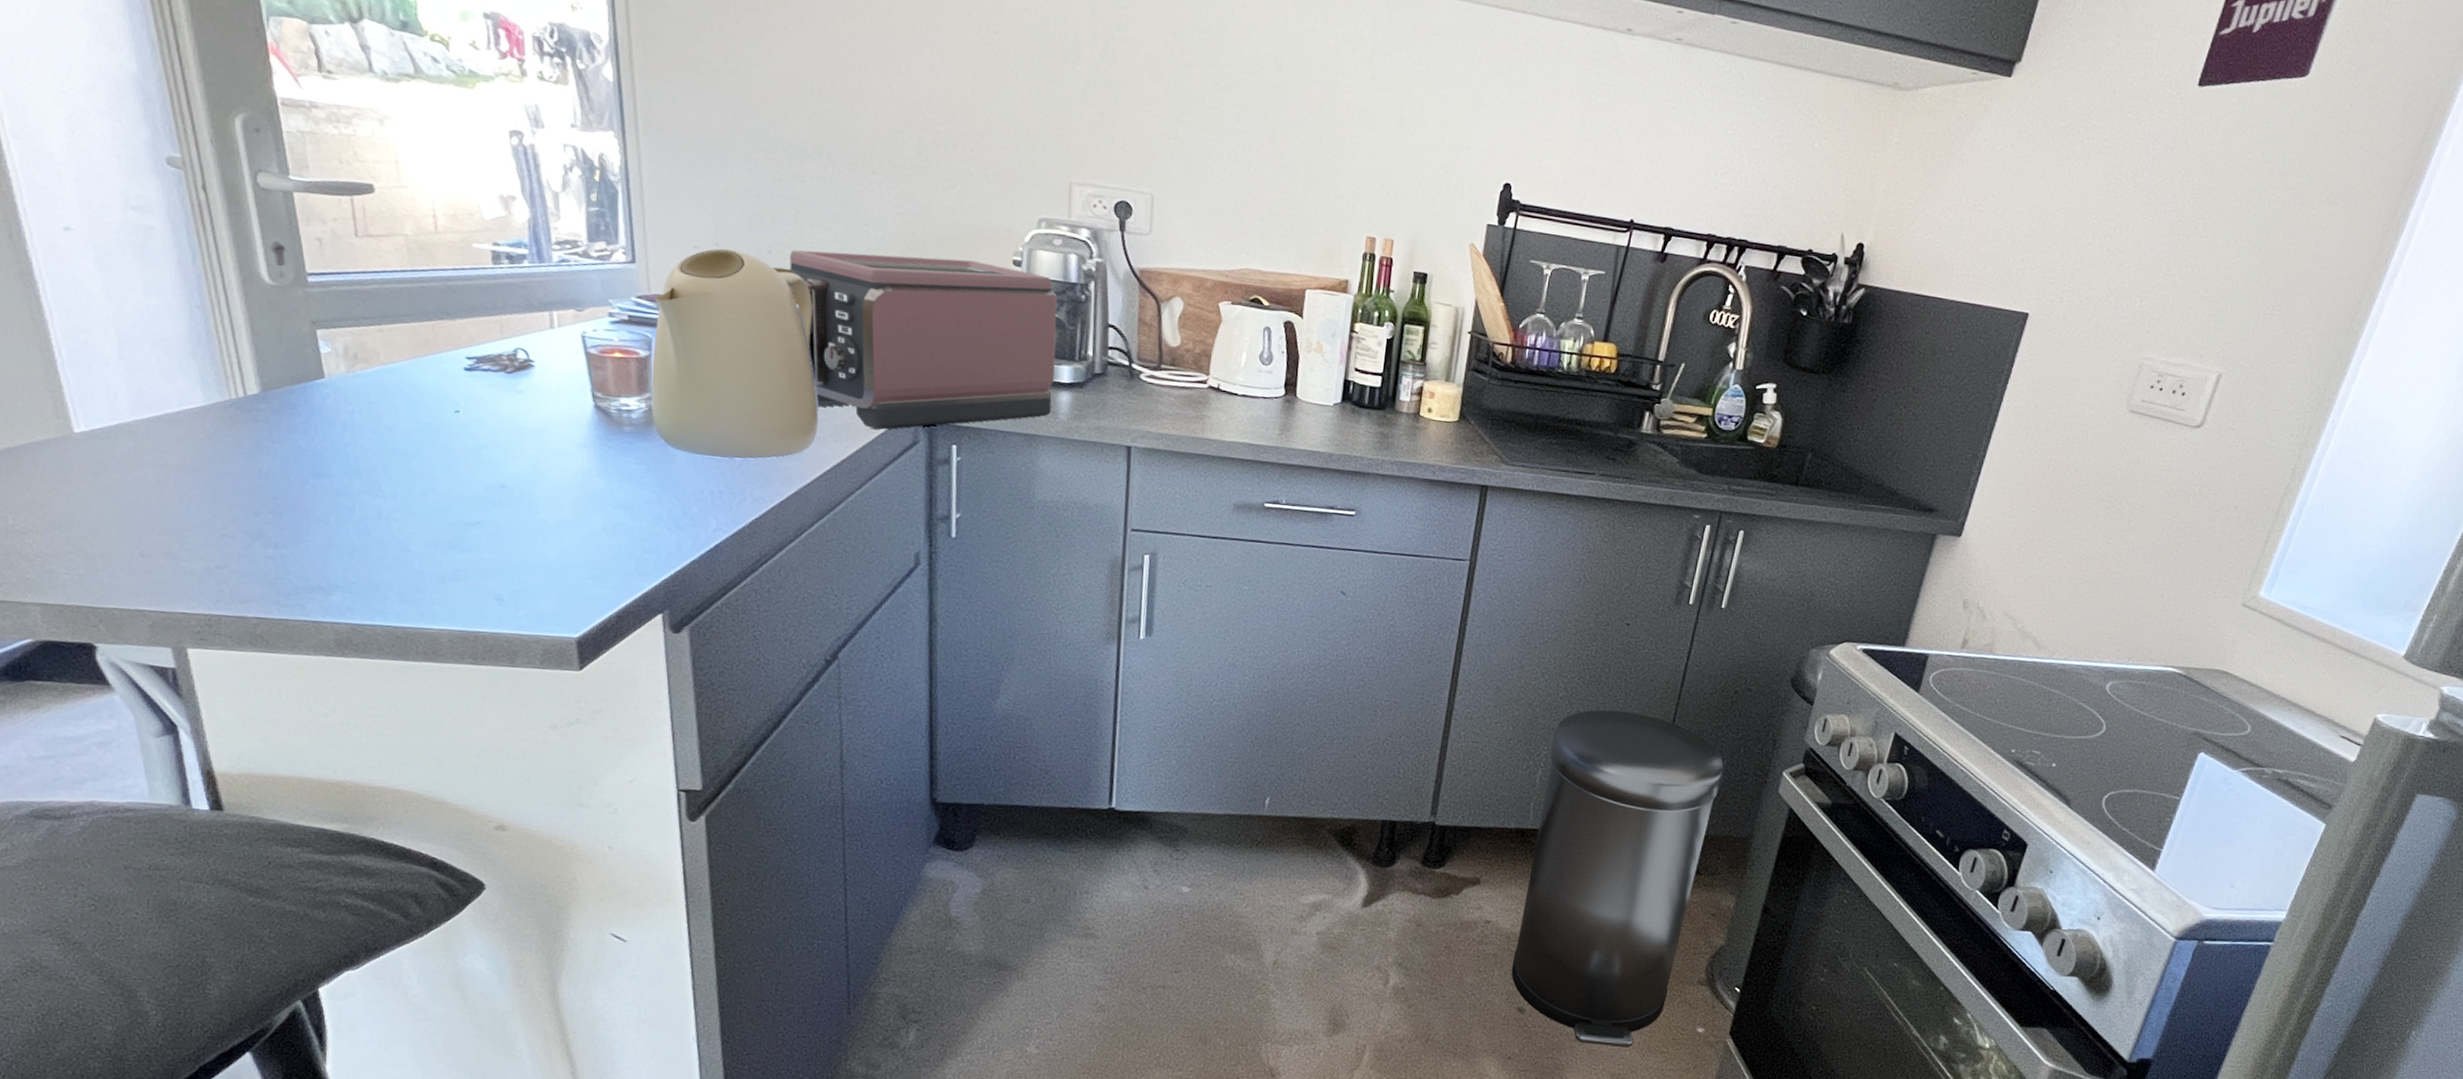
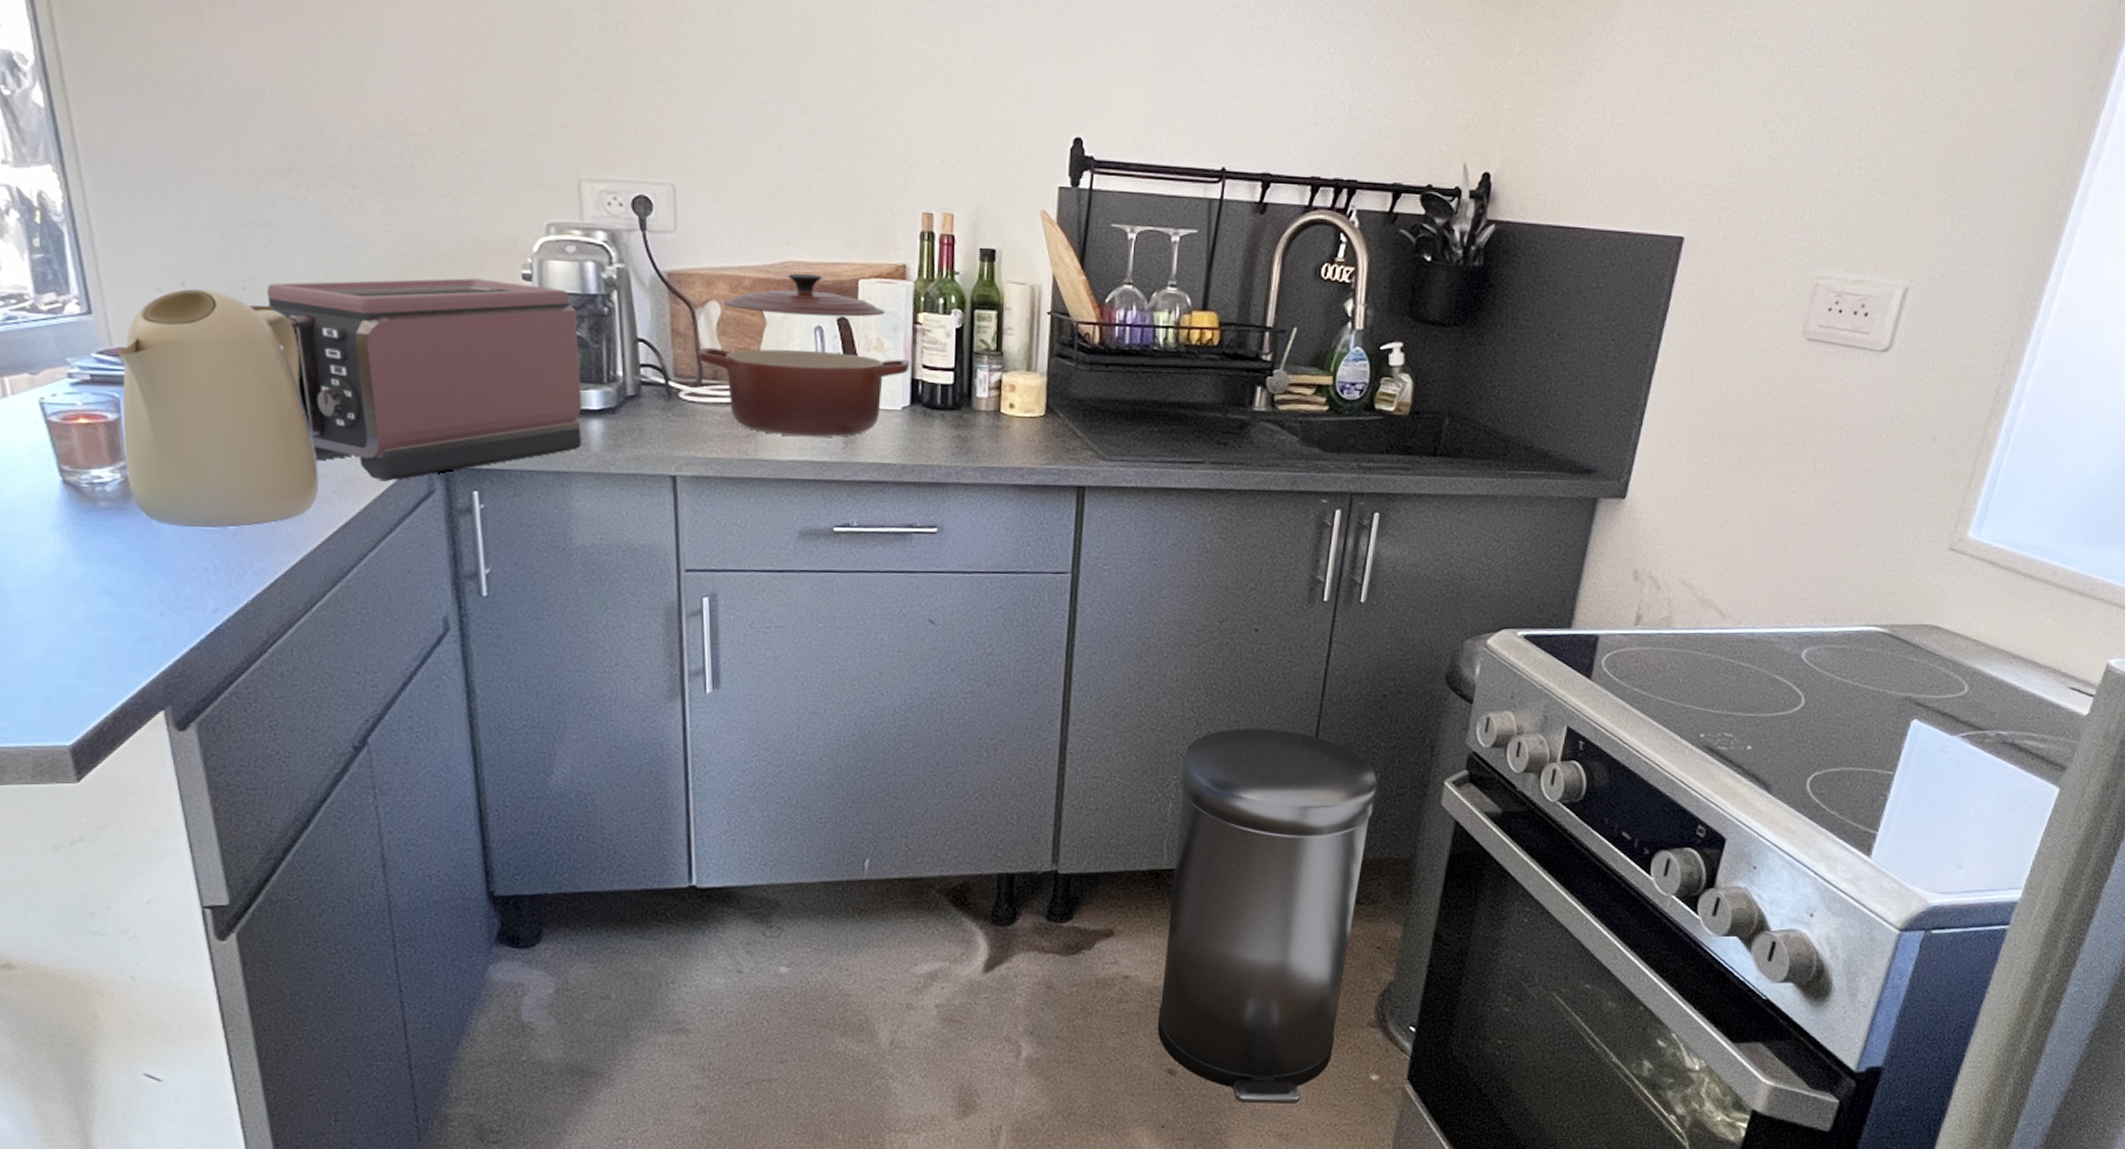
saucepan: none [1159,279,1345,425] -> present [697,273,910,438]

